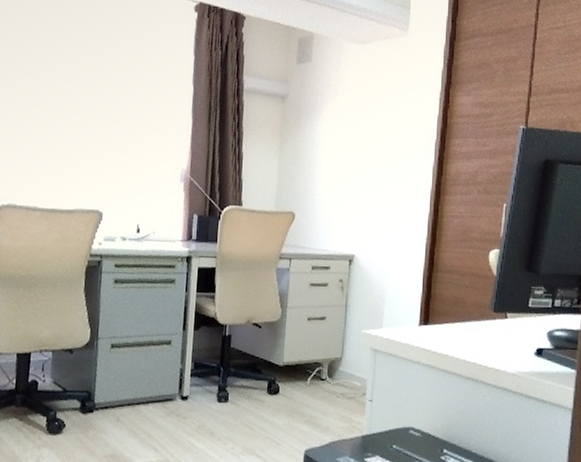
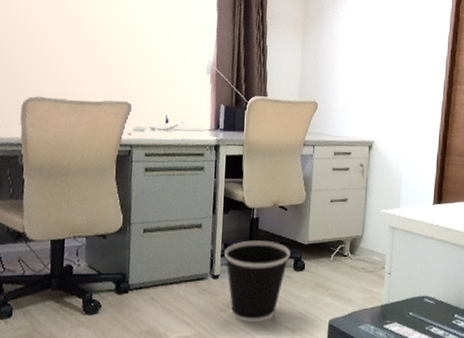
wastebasket: none [194,359,264,449] -> present [225,240,290,322]

